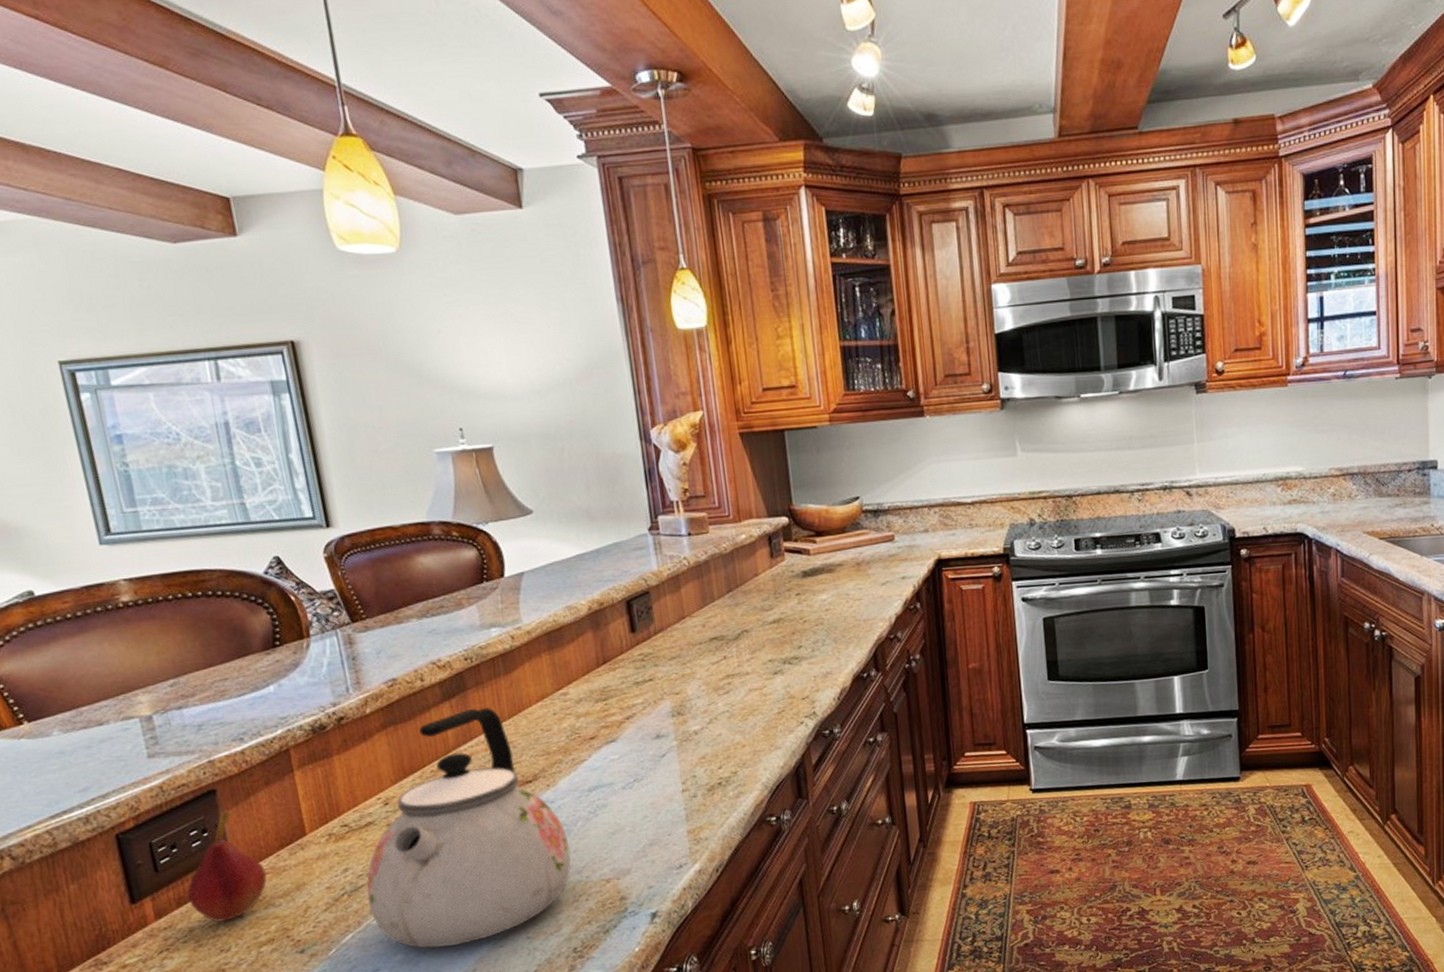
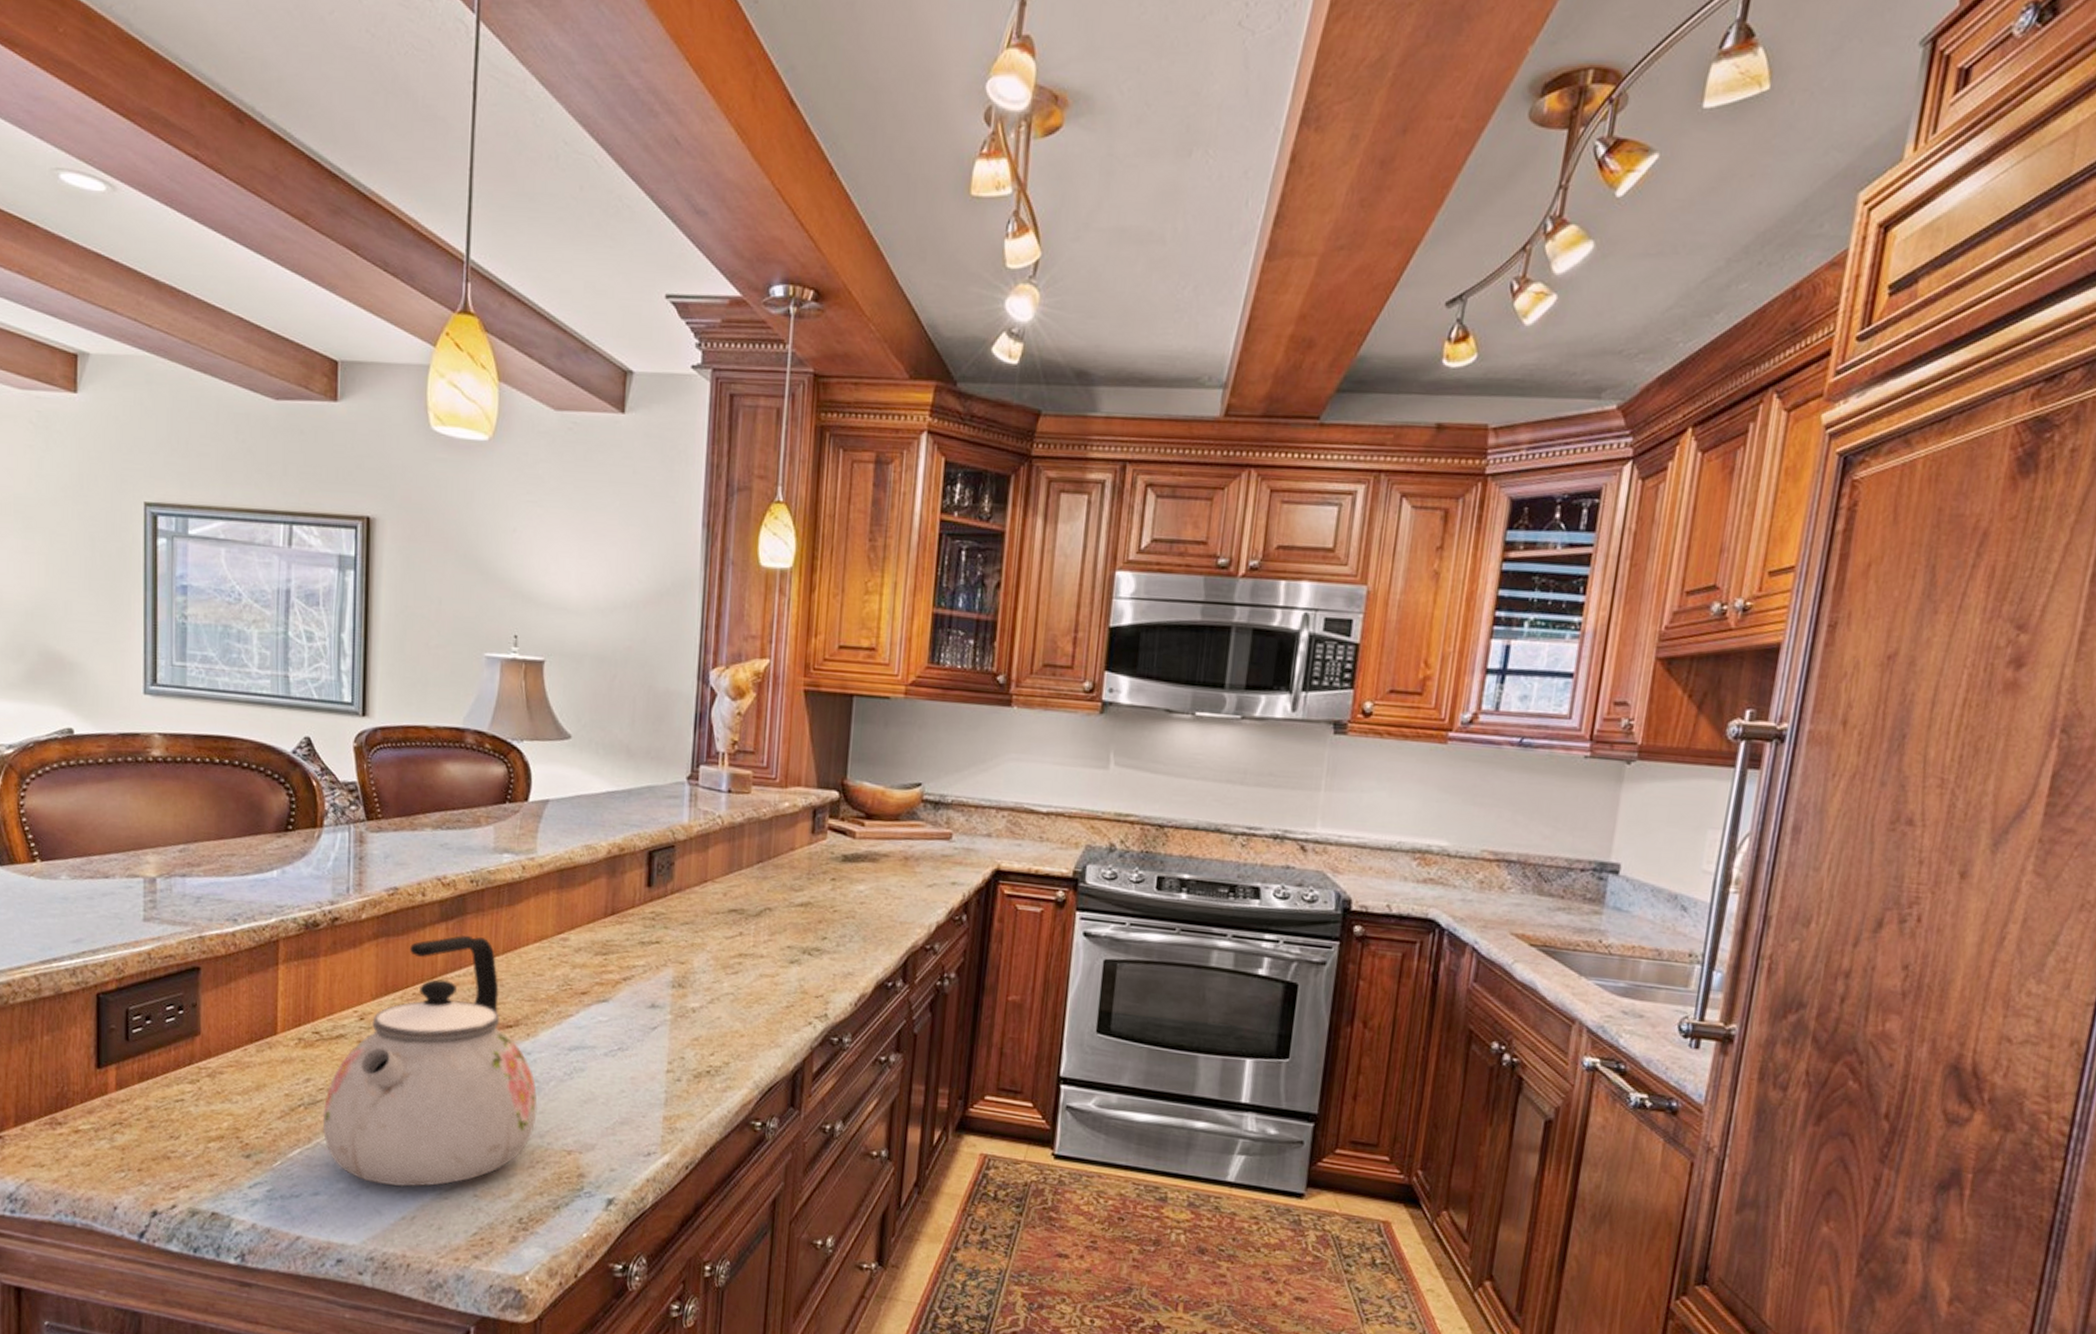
fruit: present [187,811,267,922] -> none [150,991,231,1107]

